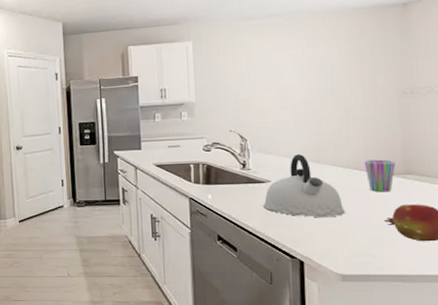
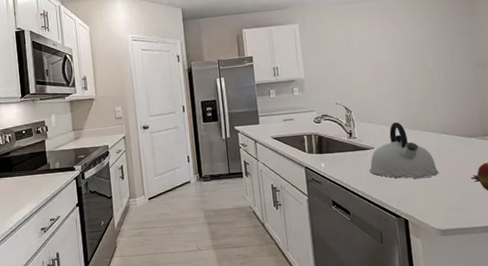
cup: present [364,159,396,192] -> none [450,123,476,153]

